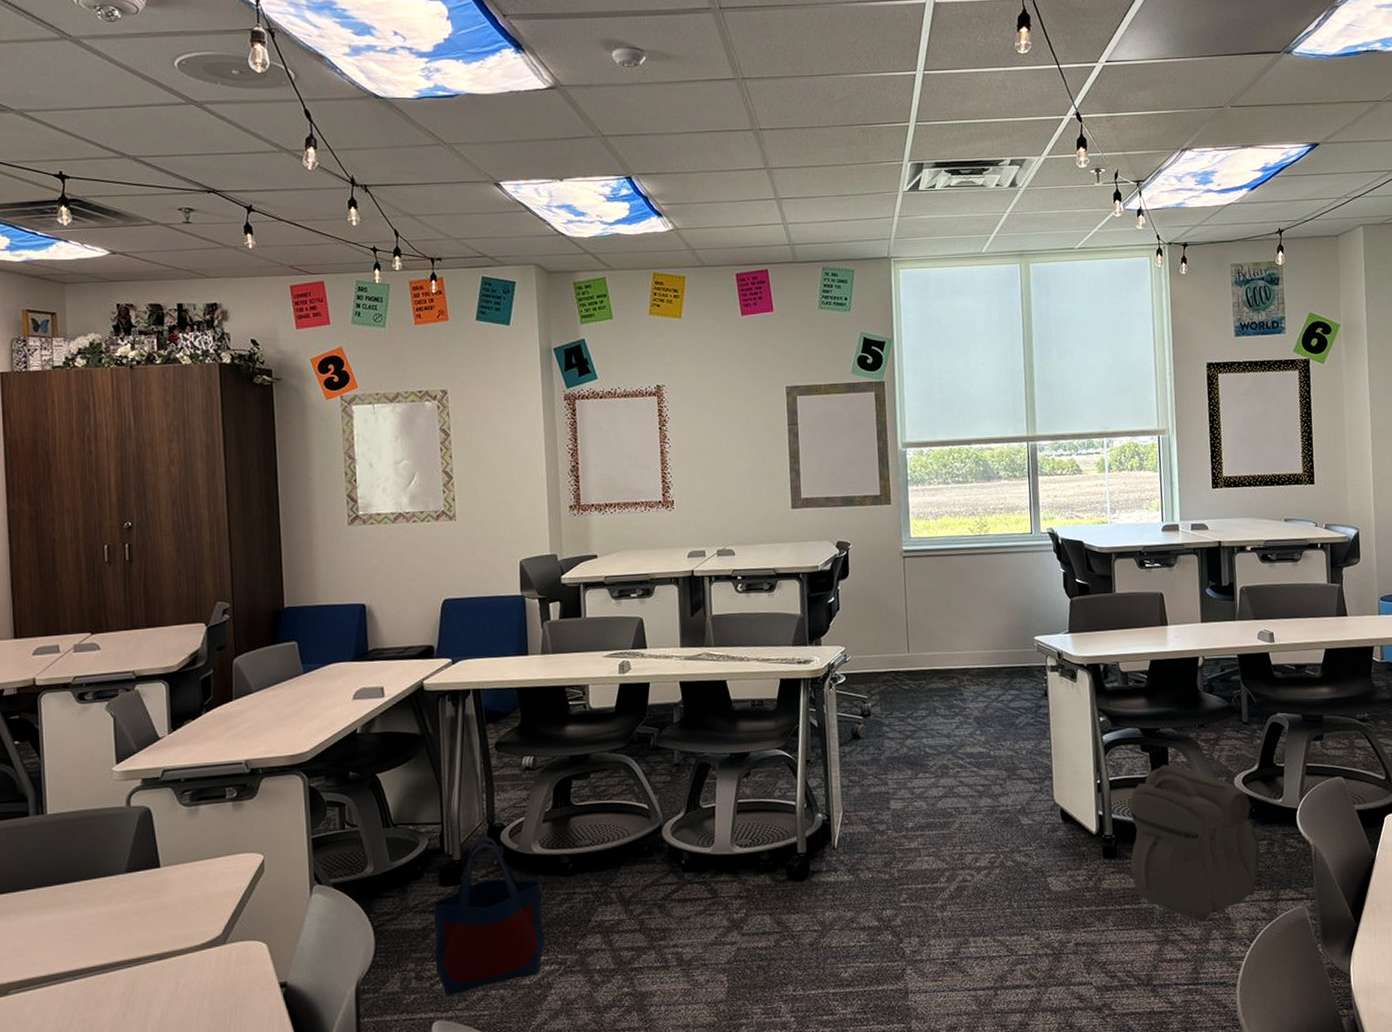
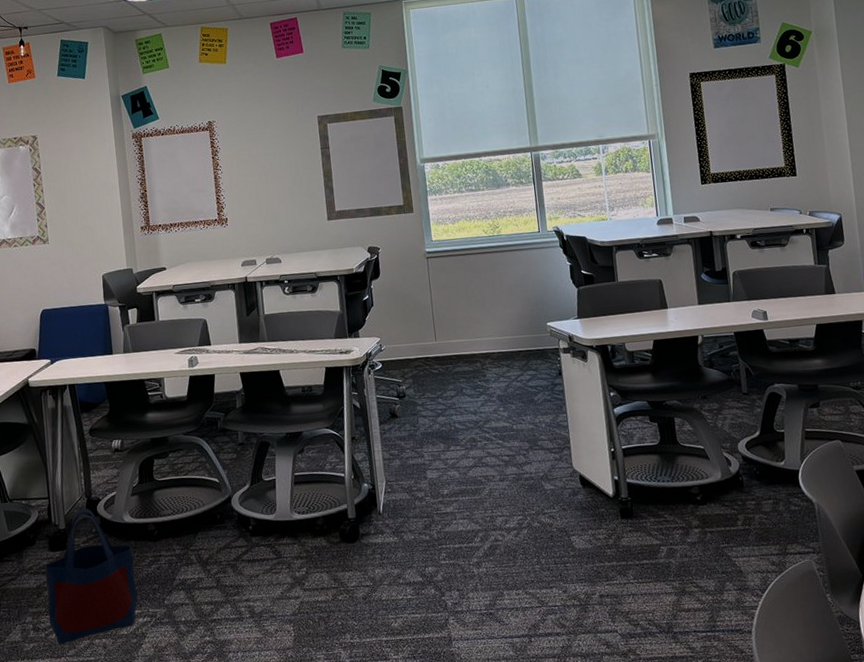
backpack: present [1129,764,1261,922] -> none [641,433,768,574]

